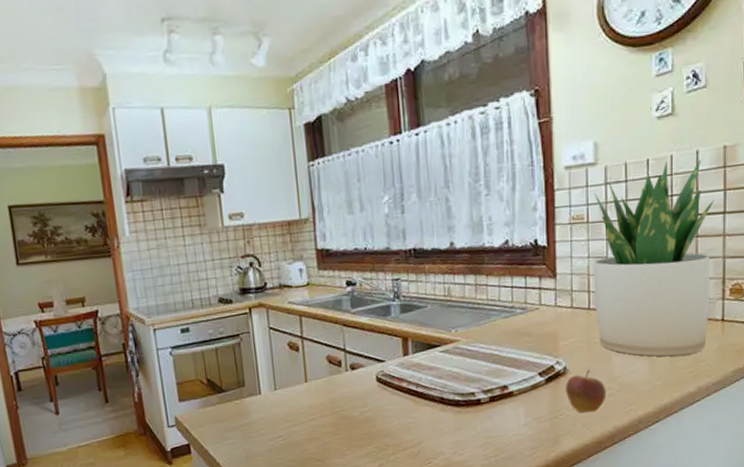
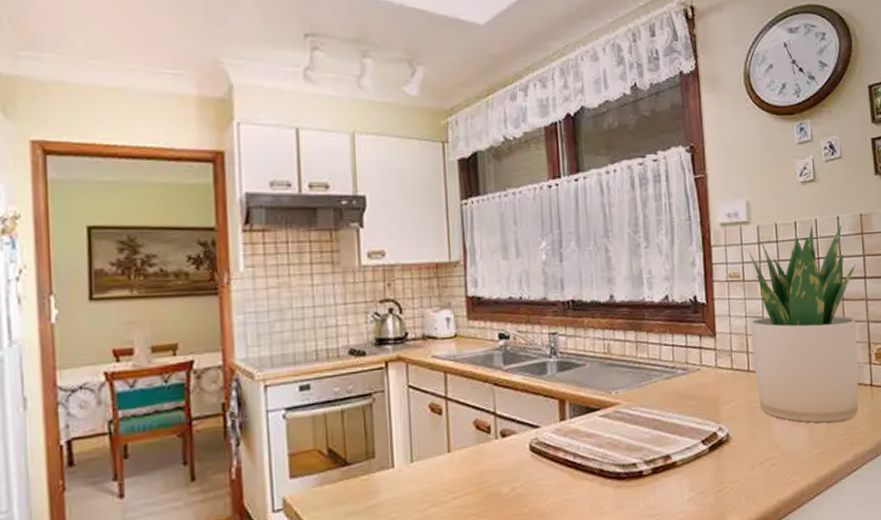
fruit: present [566,370,607,413] -> none [729,437,769,486]

